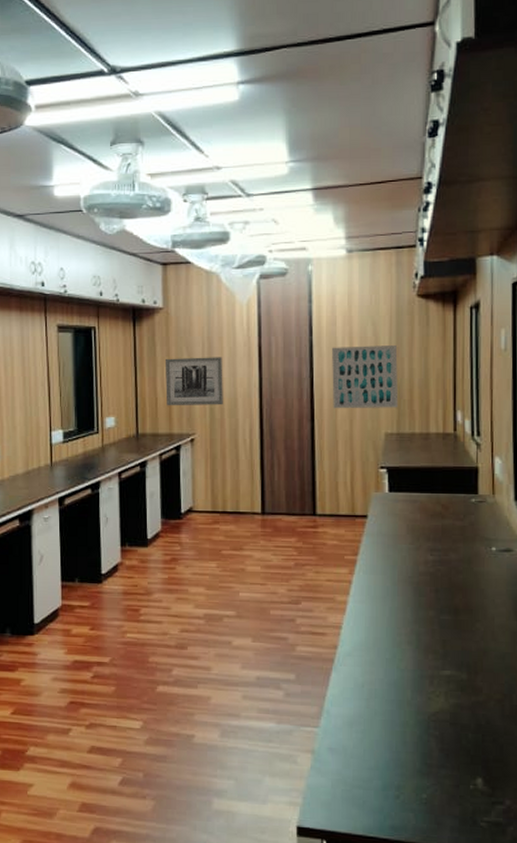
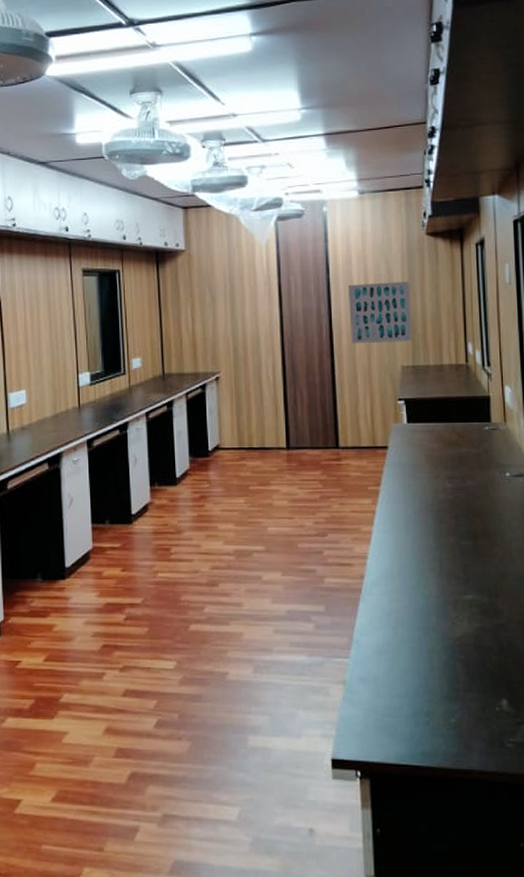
wall art: present [164,357,223,406] -> none [188,297,246,346]

